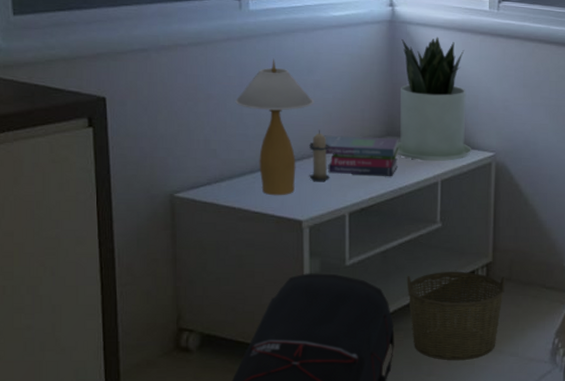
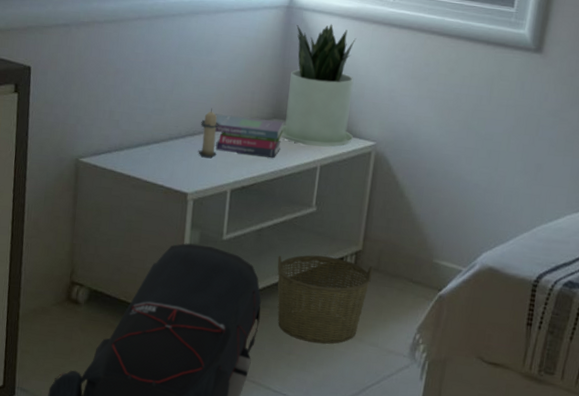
table lamp: present [235,58,314,196] -> none [139,38,210,169]

